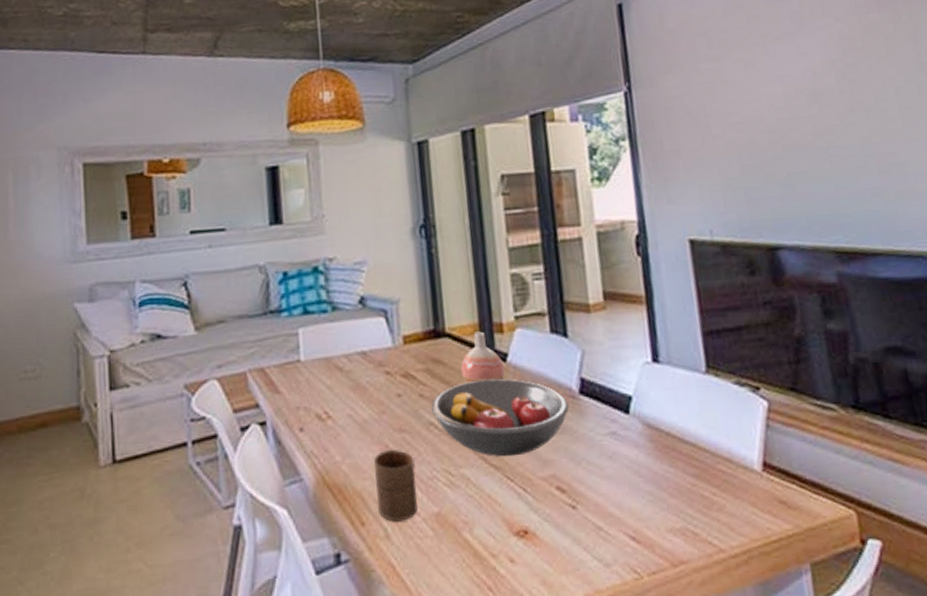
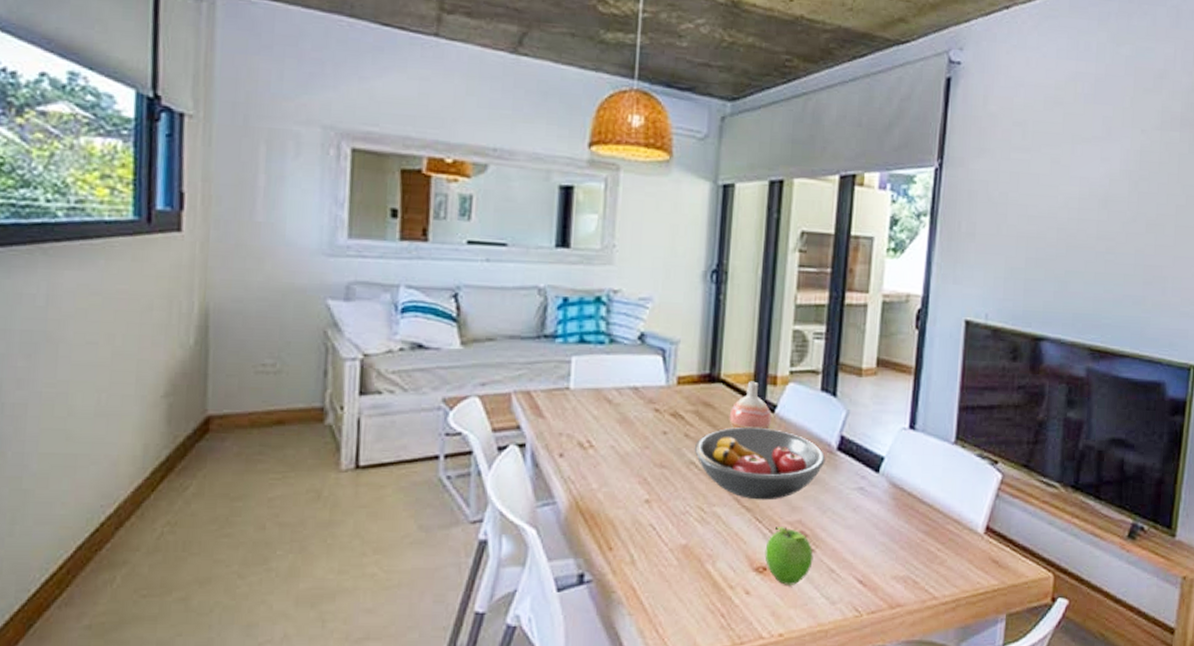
cup: present [373,450,418,522] -> none [628,483,671,550]
fruit: none [522,484,577,549] -> present [765,527,813,585]

